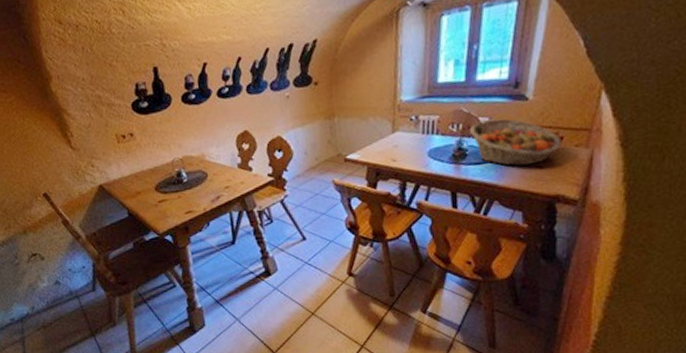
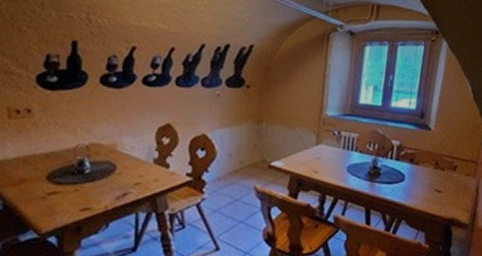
fruit basket: present [470,118,562,166] -> none [384,143,456,188]

